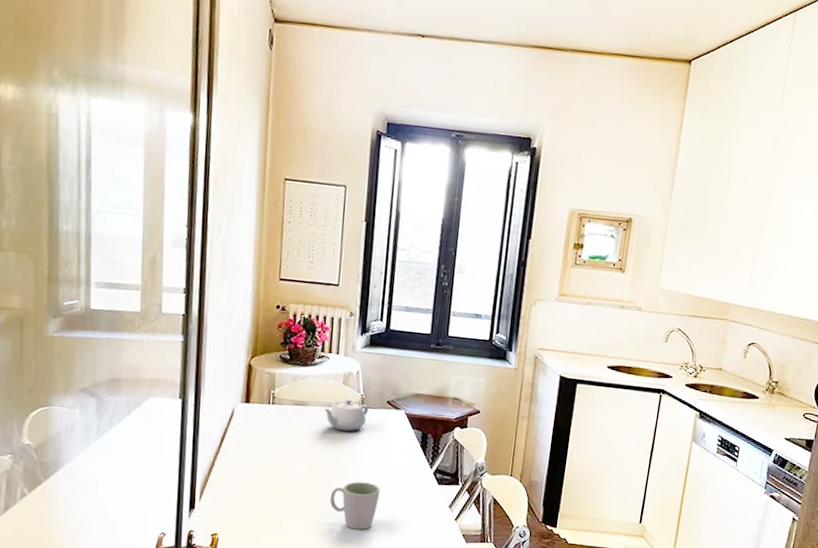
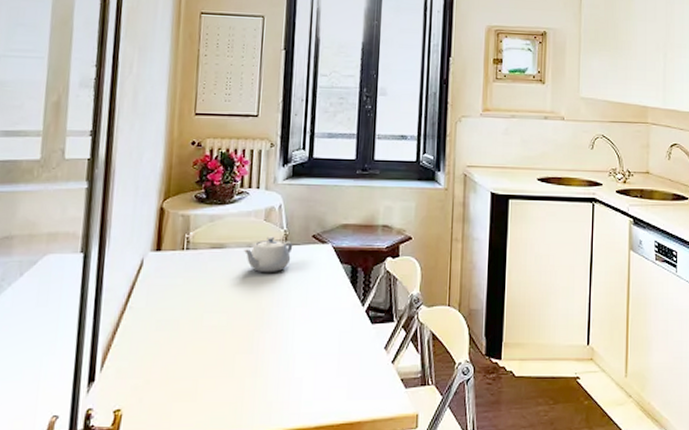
mug: present [329,481,381,530] -> none [251,329,308,386]

